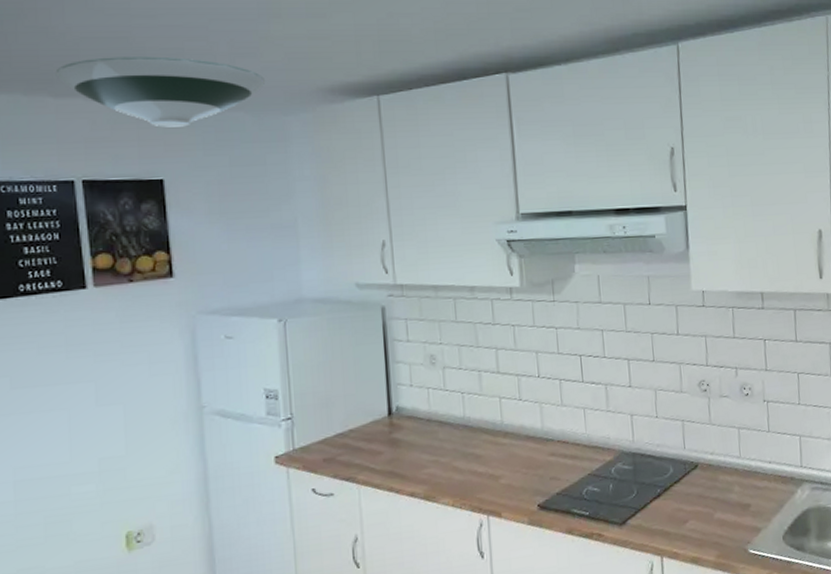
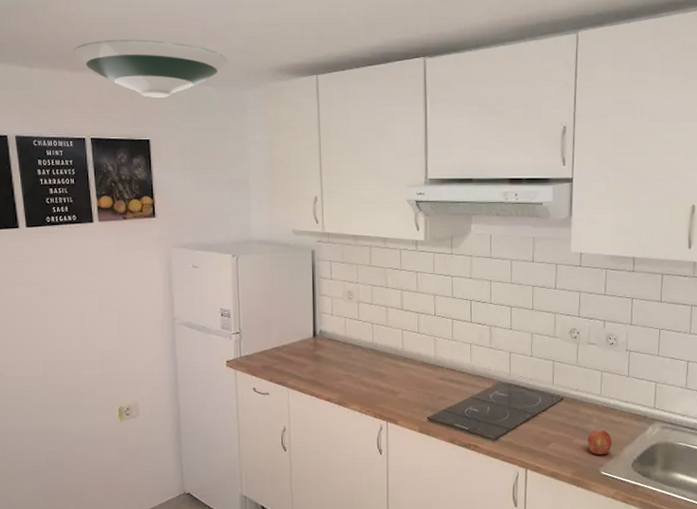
fruit: none [729,498,759,530] -> present [587,429,612,455]

